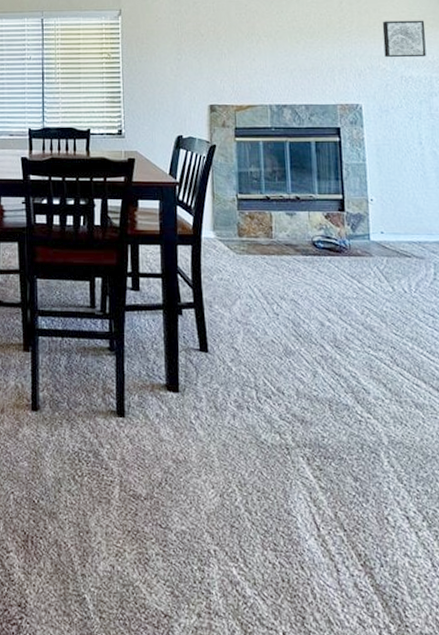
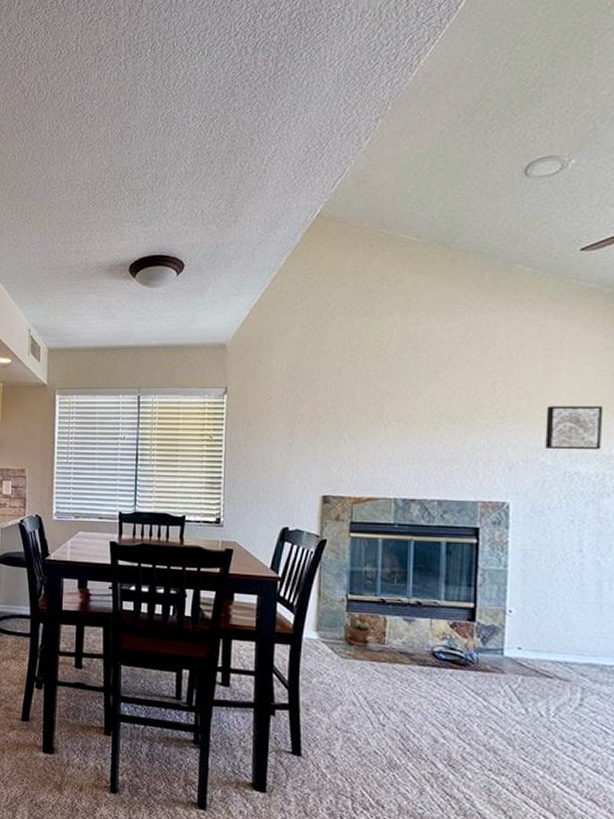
potted plant: none [238,210,260,242] -> present [345,612,372,647]

